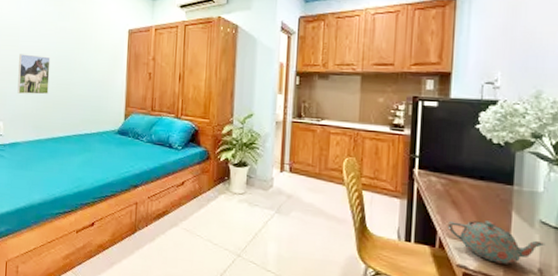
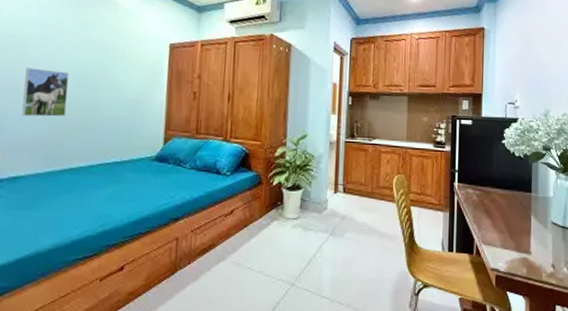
teapot: present [447,220,546,264] -> none [482,226,556,263]

